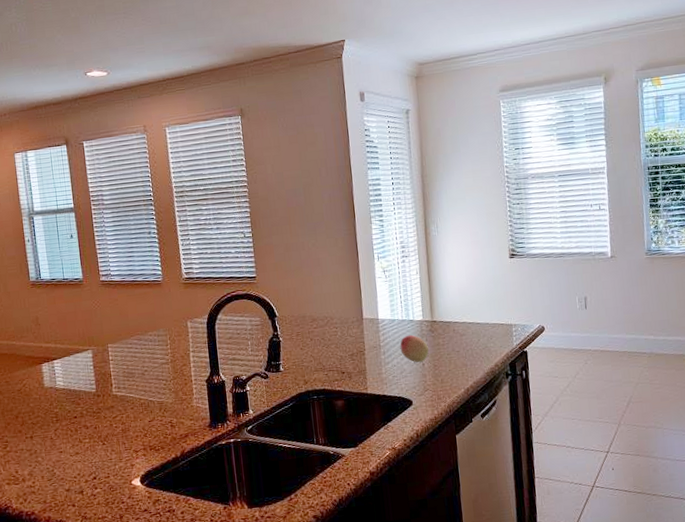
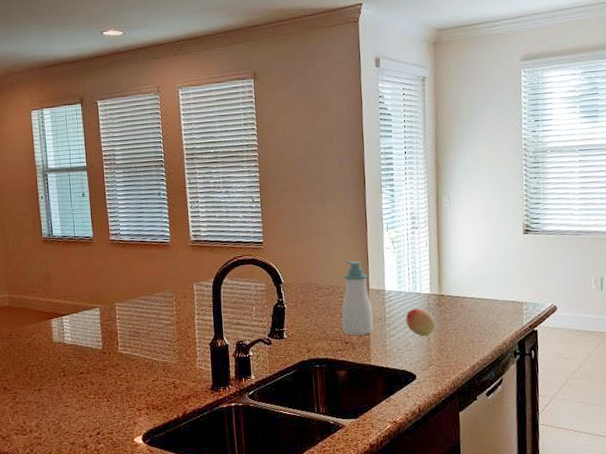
soap bottle: none [337,291,369,366] -> present [341,260,374,336]

